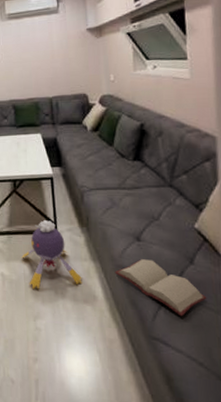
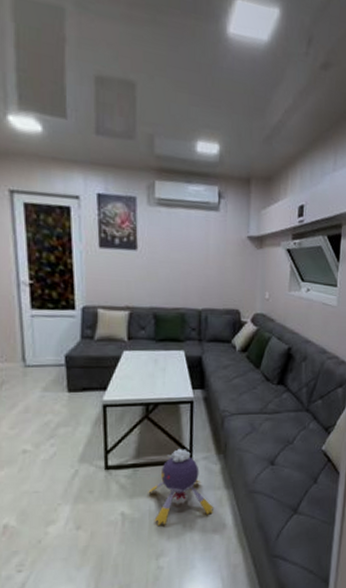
hardback book: present [115,259,207,317] -> none [247,482,324,533]

